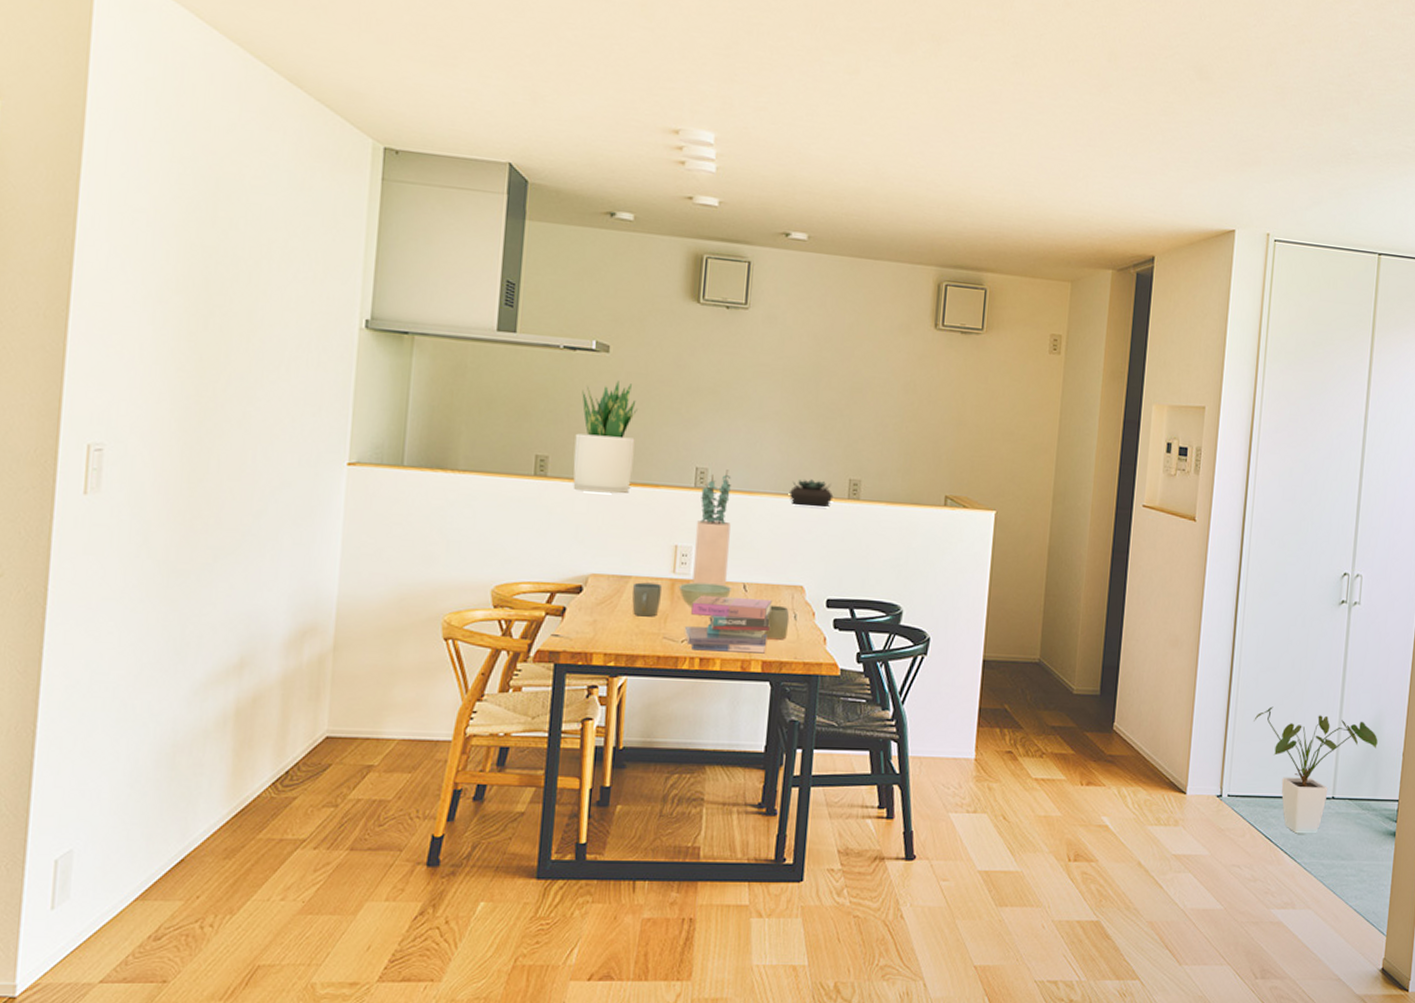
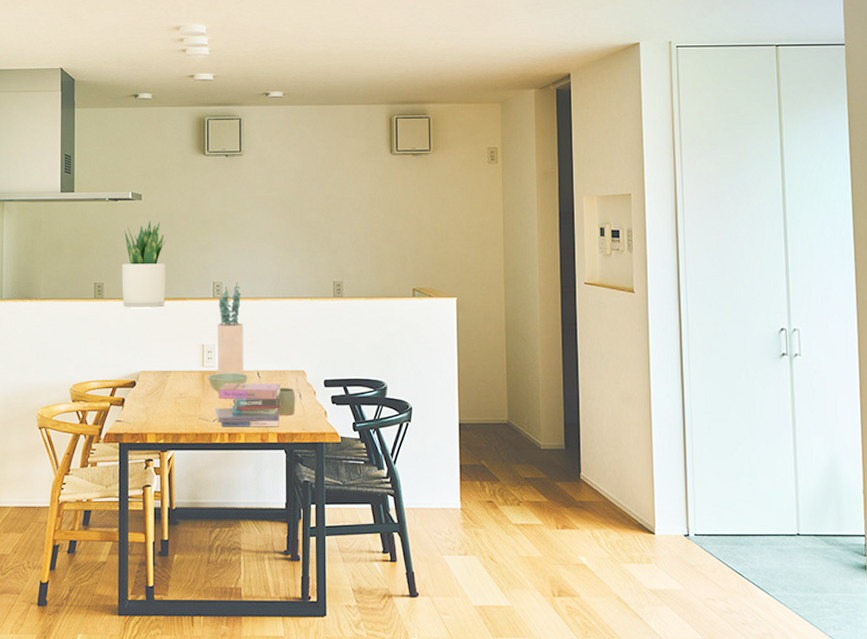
mug: present [631,582,663,617] -> none [172,375,196,402]
succulent plant: present [788,479,834,508] -> none [286,284,322,306]
house plant: present [1254,706,1378,834] -> none [711,452,836,569]

